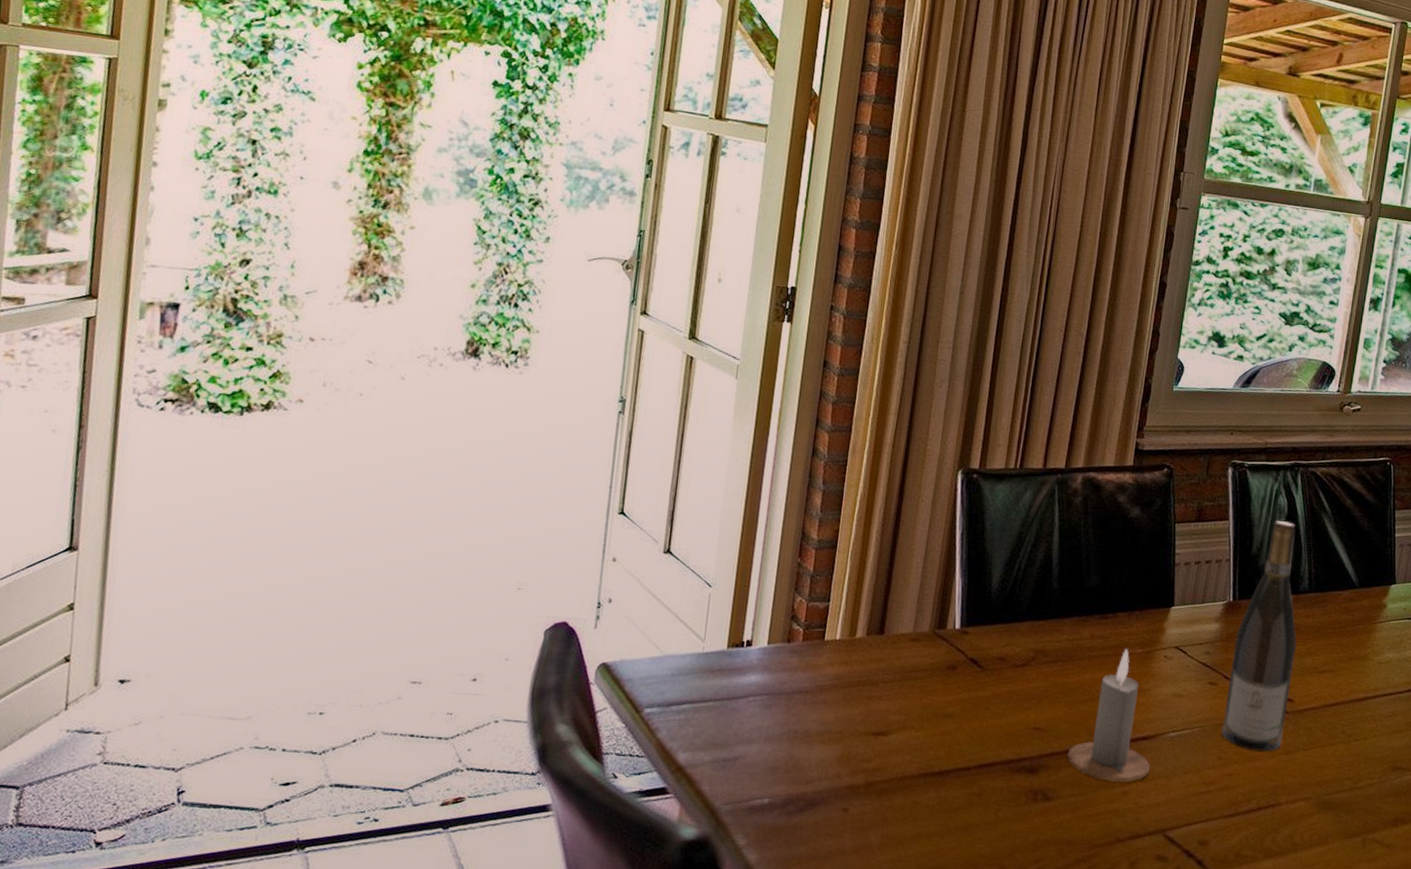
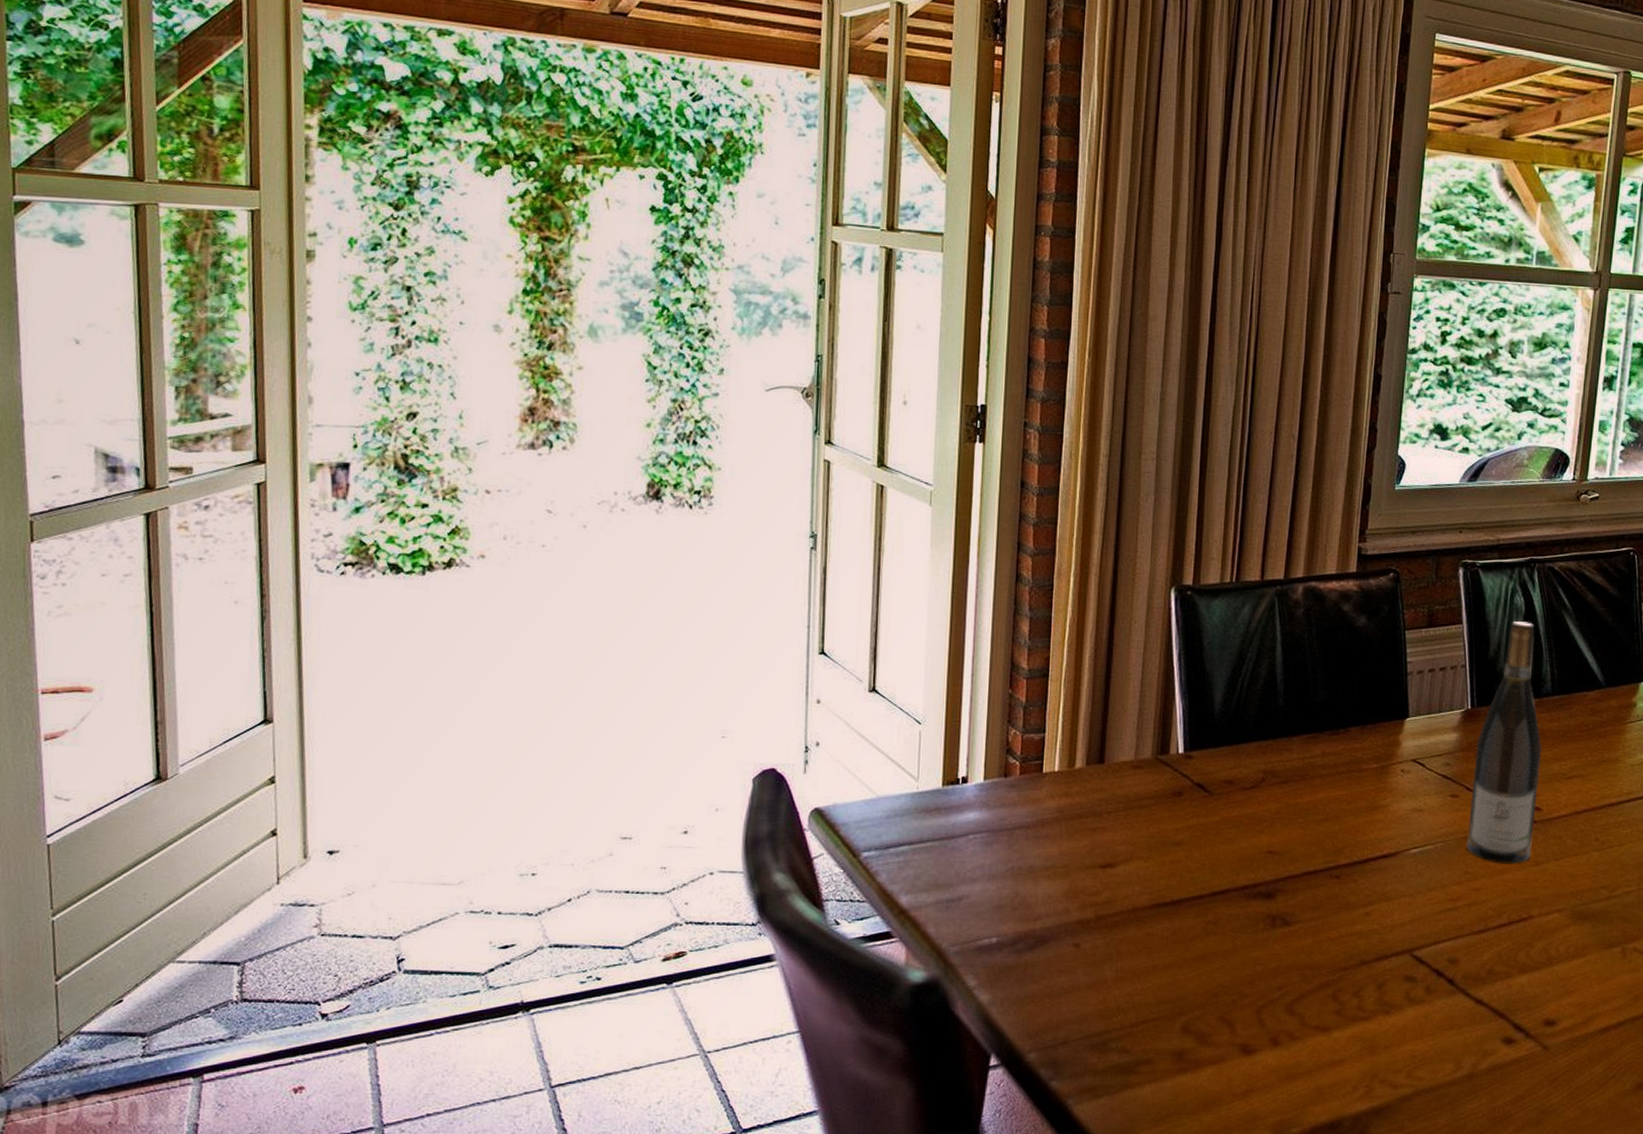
candle: present [1067,649,1150,783] -> none [1304,765,1392,904]

